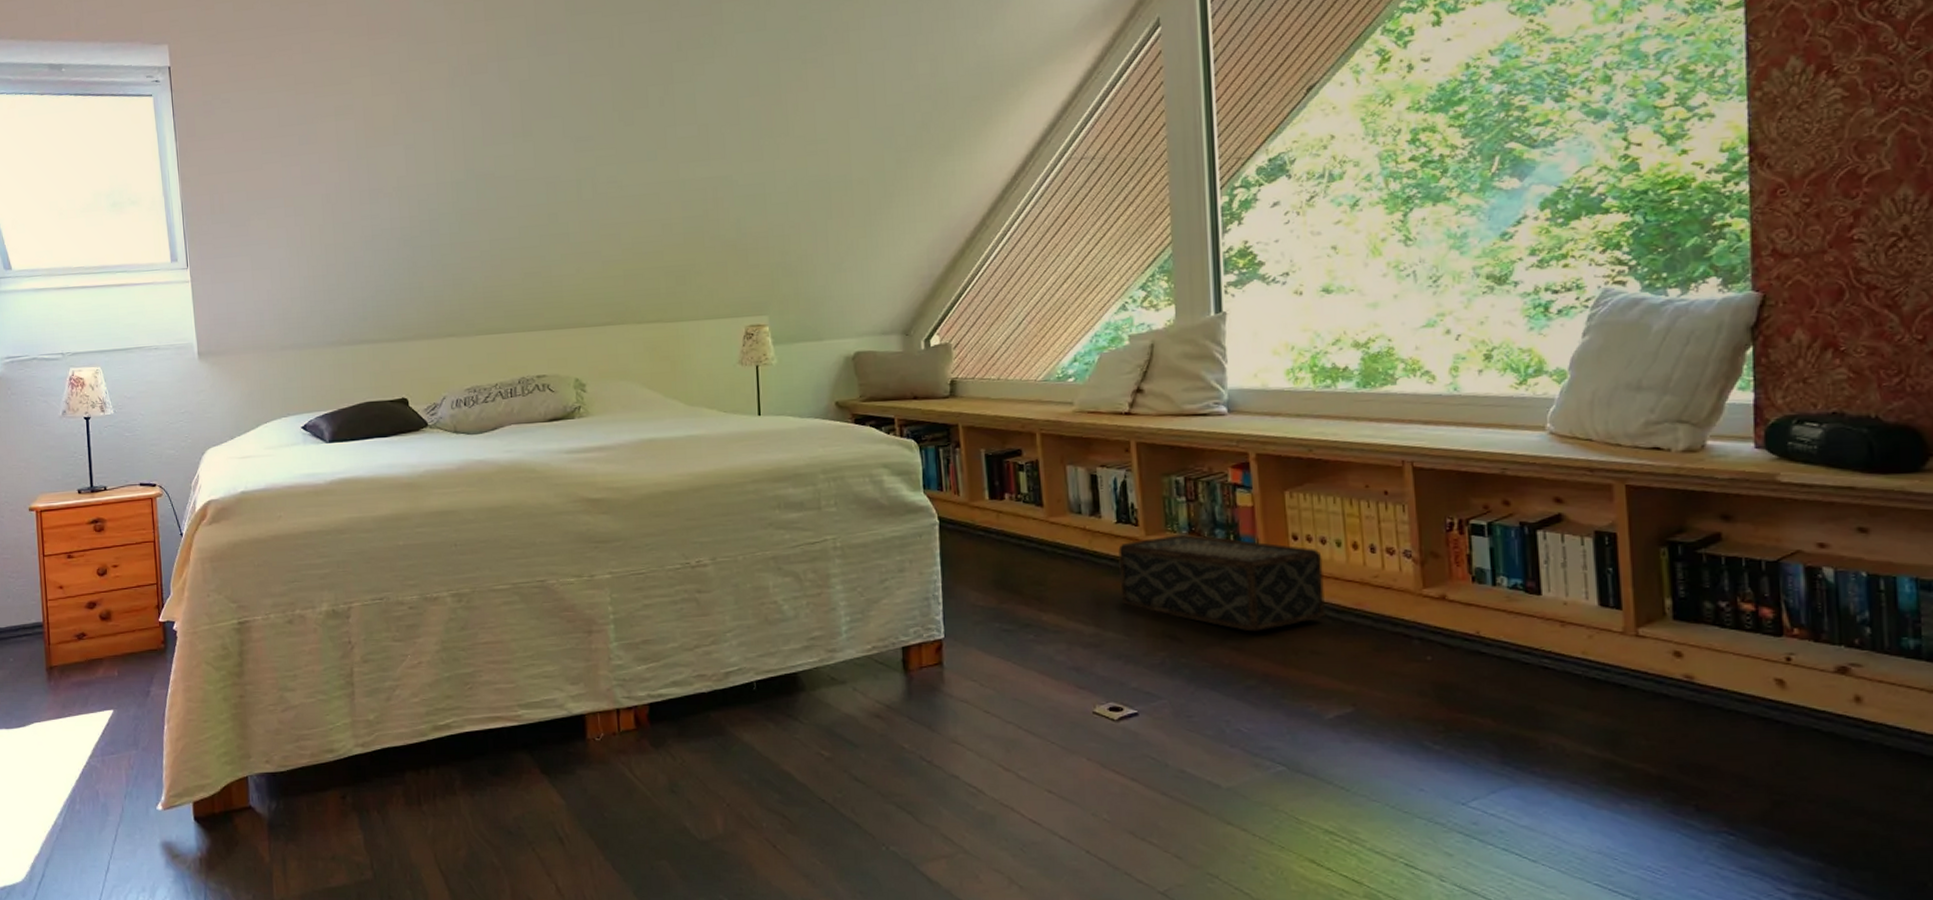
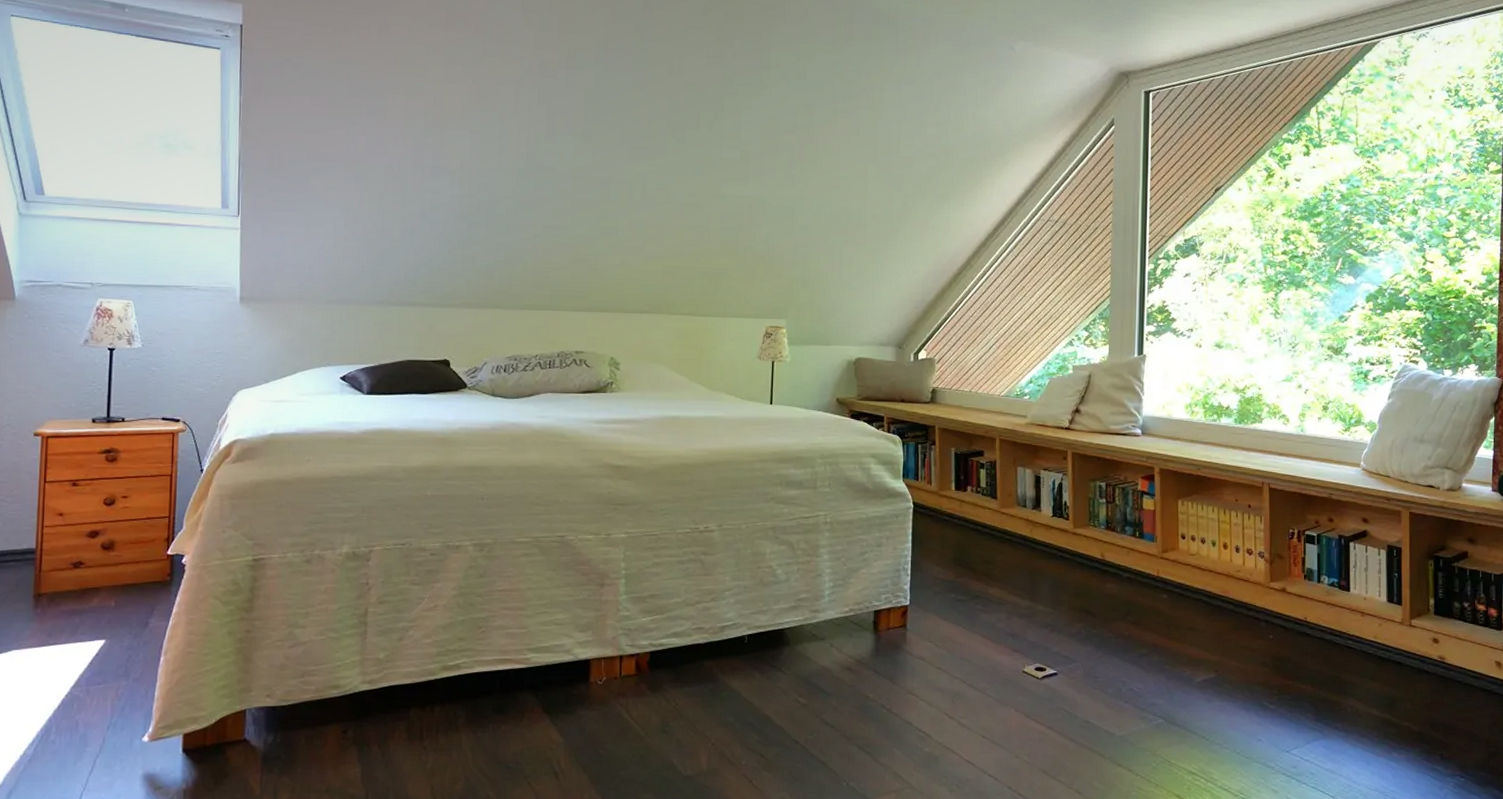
woven basket: present [1118,534,1326,632] -> none [1051,529,1202,610]

